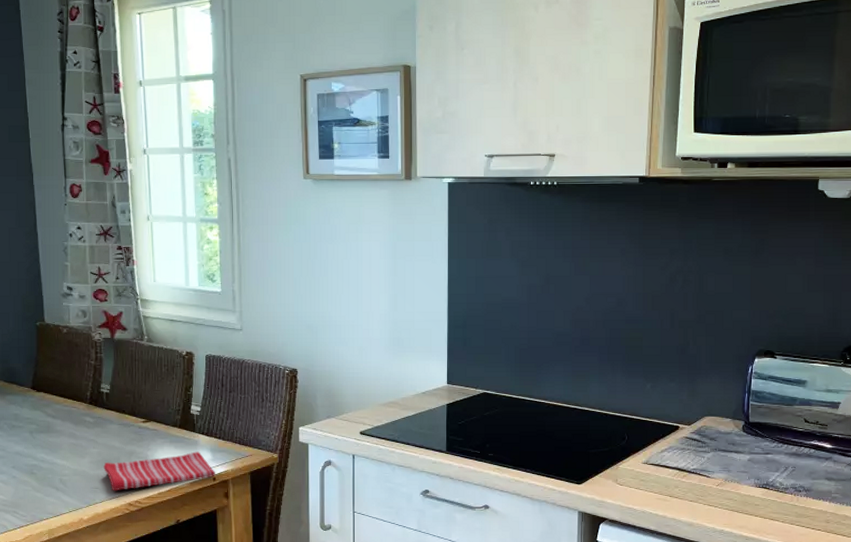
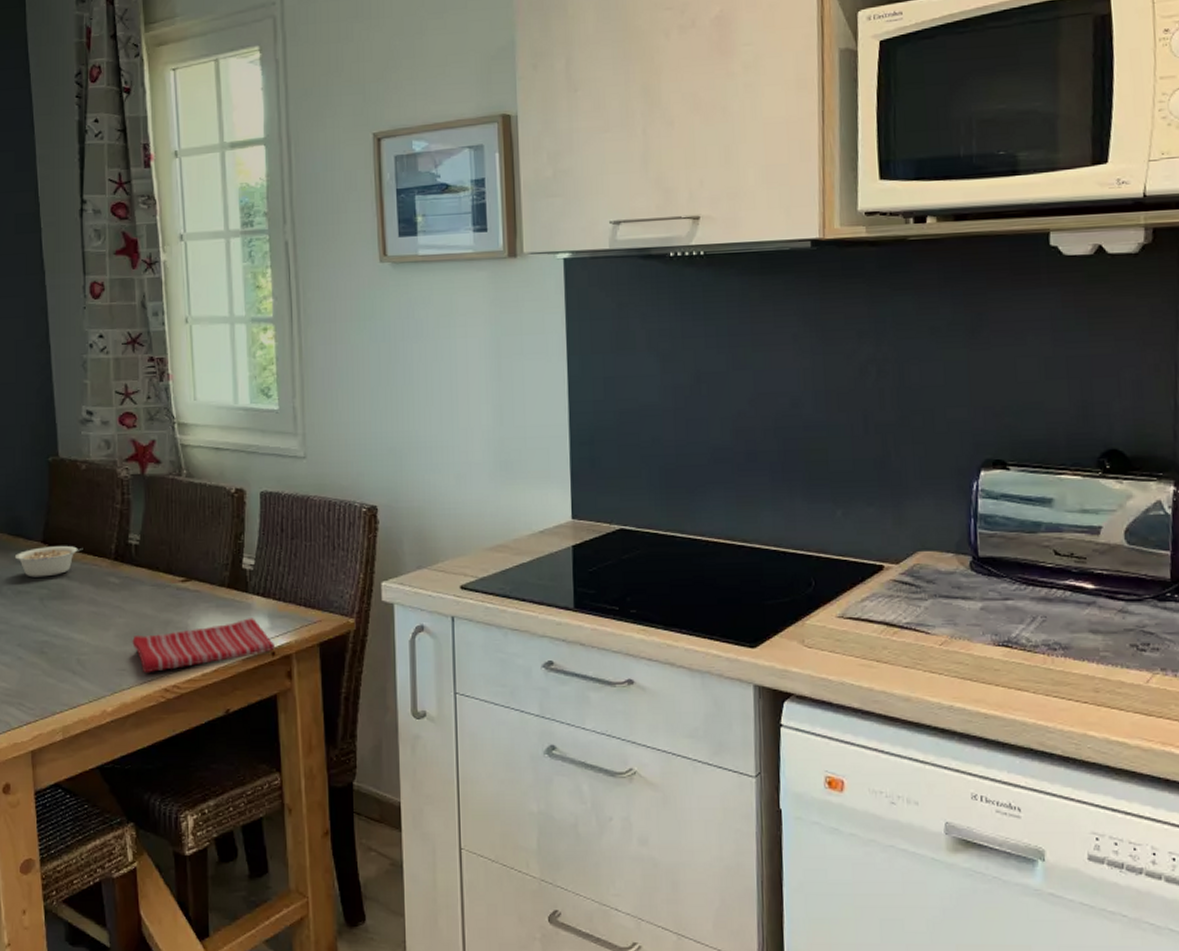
legume: none [9,391,65,415] -> present [14,545,83,577]

